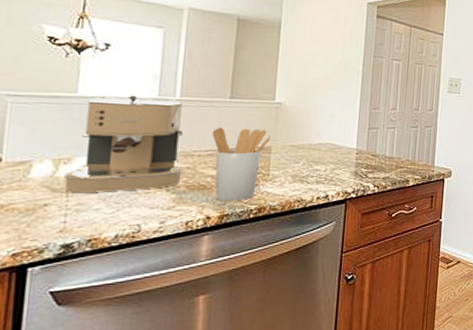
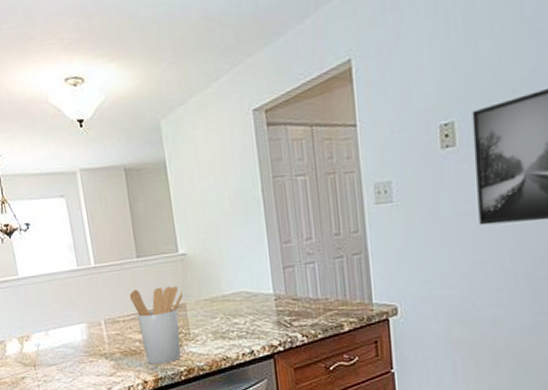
coffee maker: present [63,95,183,193] -> none [27,267,114,366]

